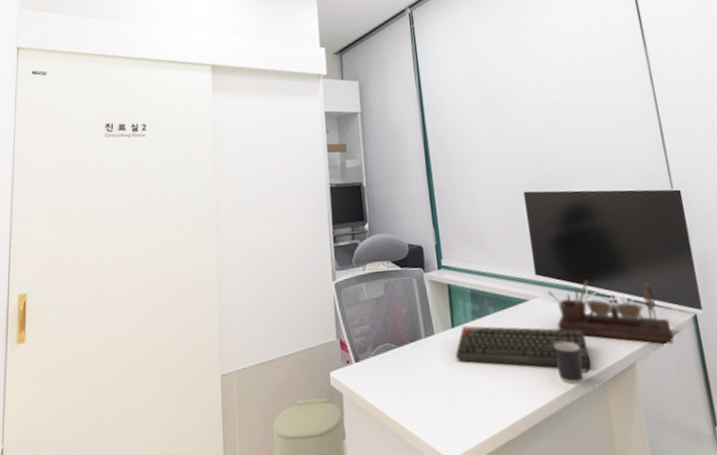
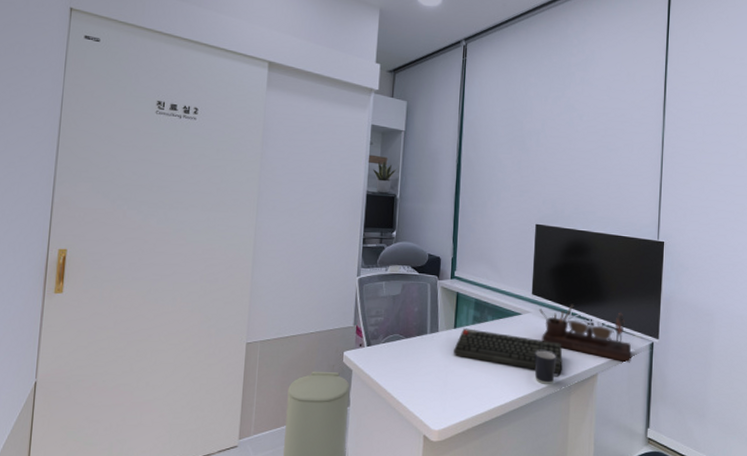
potted plant: none [333,147,359,184] -> present [373,160,397,194]

